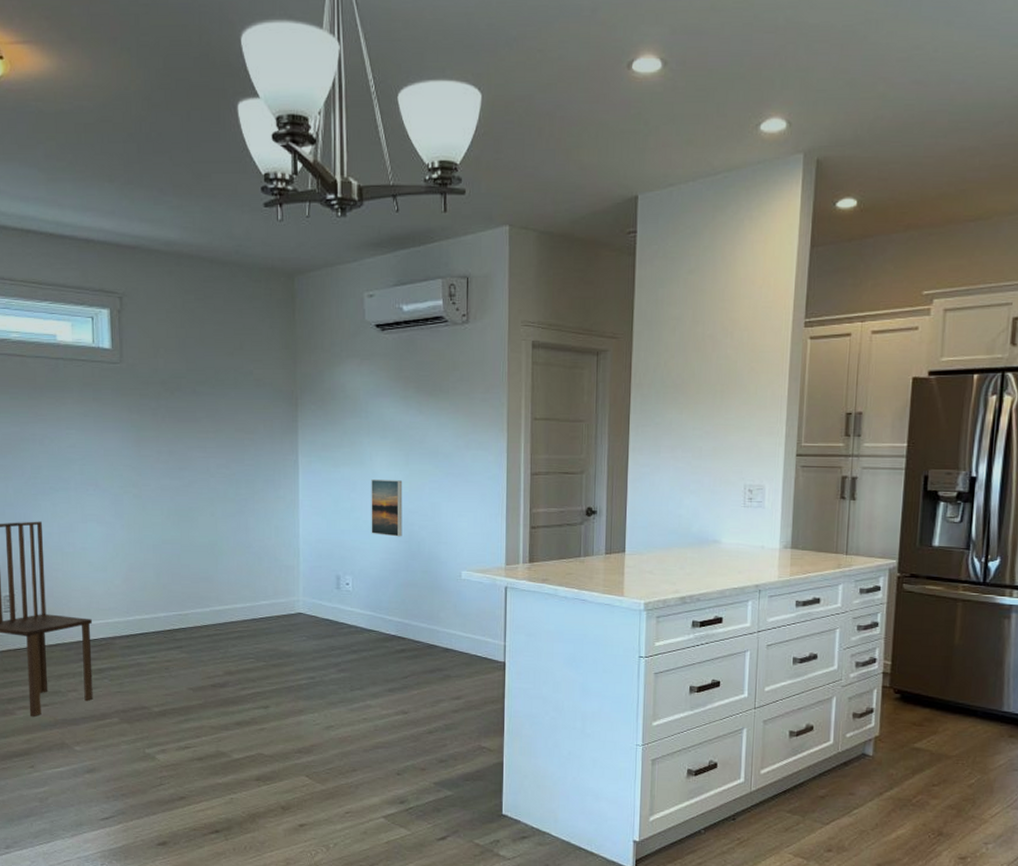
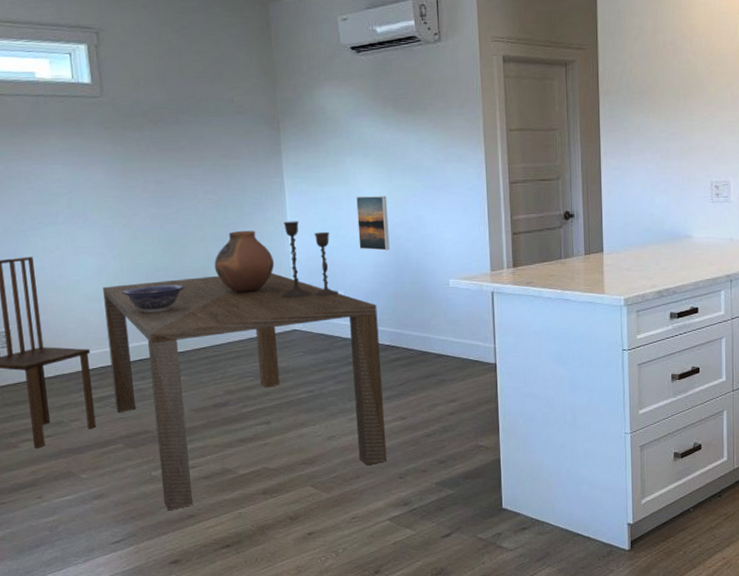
dining table: none [109,552,386,791] -> present [103,272,387,511]
decorative bowl: none [128,558,191,586] -> present [122,285,185,313]
vase: none [222,508,282,571] -> present [214,231,274,292]
candlestick: none [287,500,347,580] -> present [281,221,339,298]

